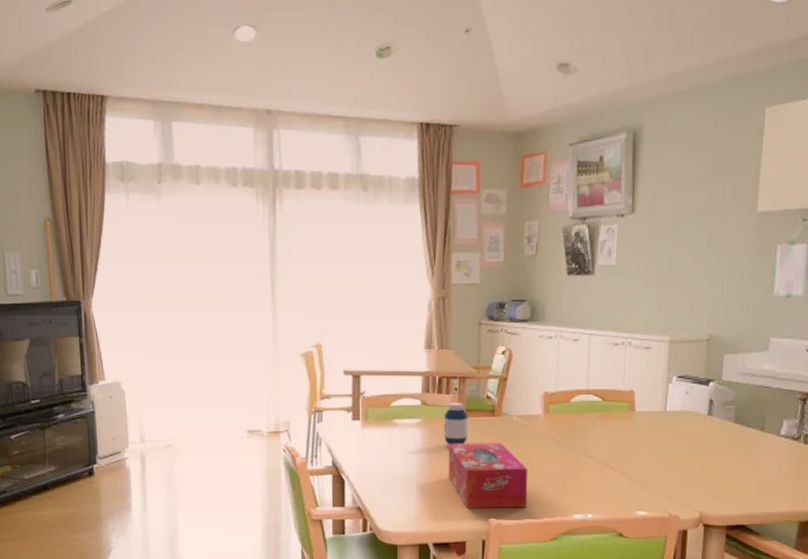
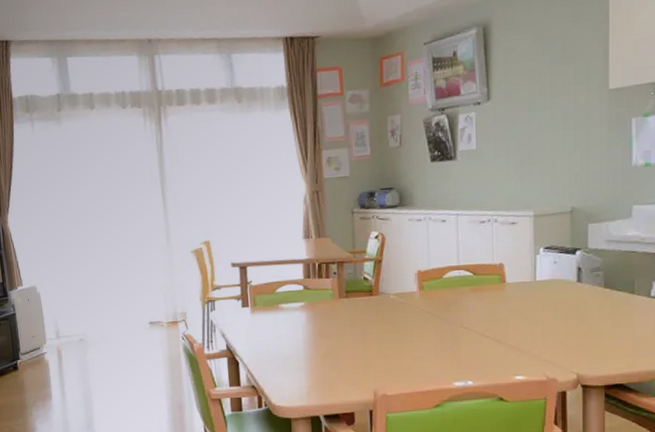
medicine bottle: present [444,402,468,445] -> none [326,285,349,325]
tissue box: present [448,443,528,508] -> none [331,320,410,381]

